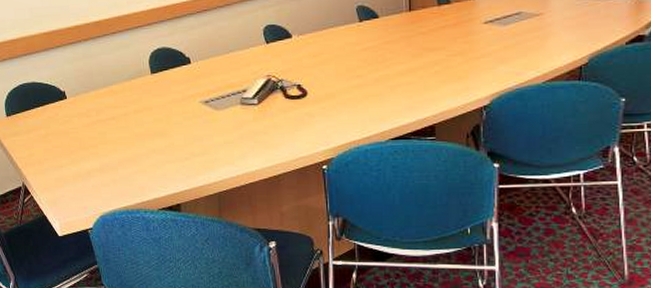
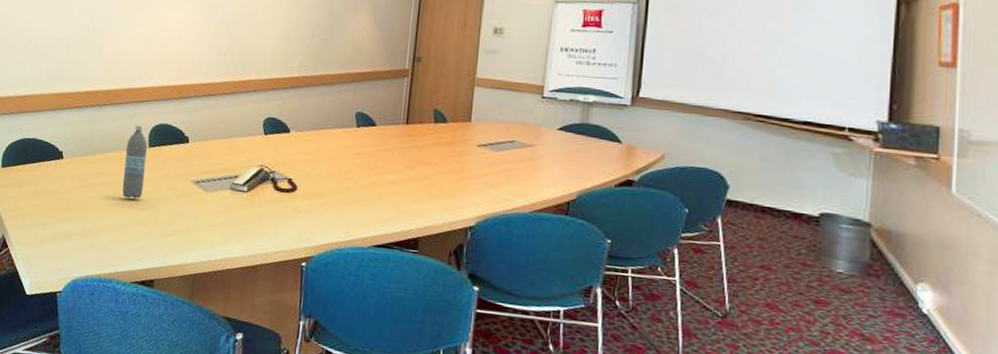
water bottle: none [128,53,154,128] -> present [122,125,148,199]

